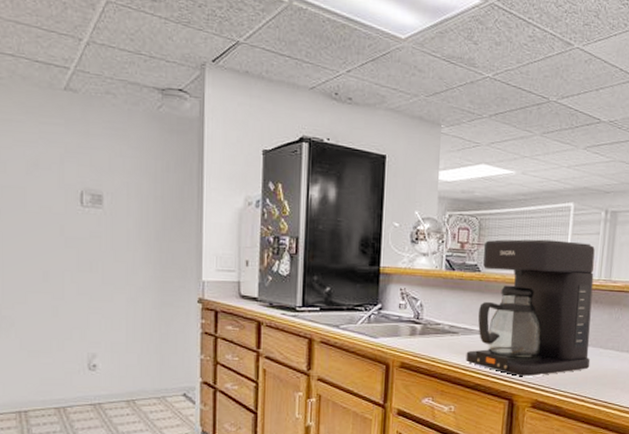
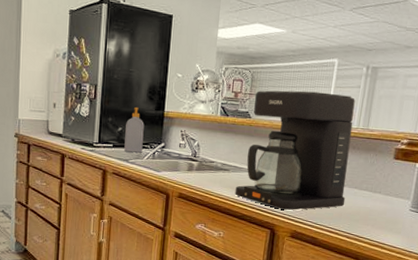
soap bottle: none [333,263,357,317] -> present [124,107,145,153]

